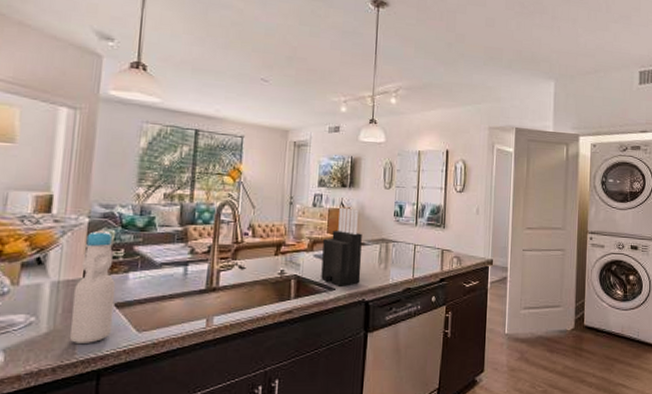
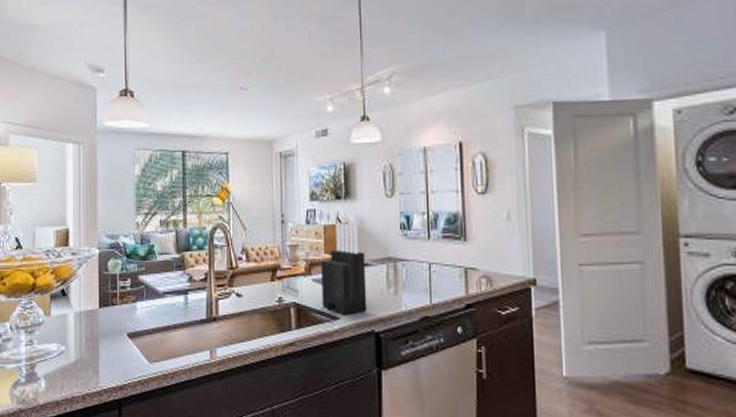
bottle: present [69,230,116,343] -> none [92,261,127,373]

